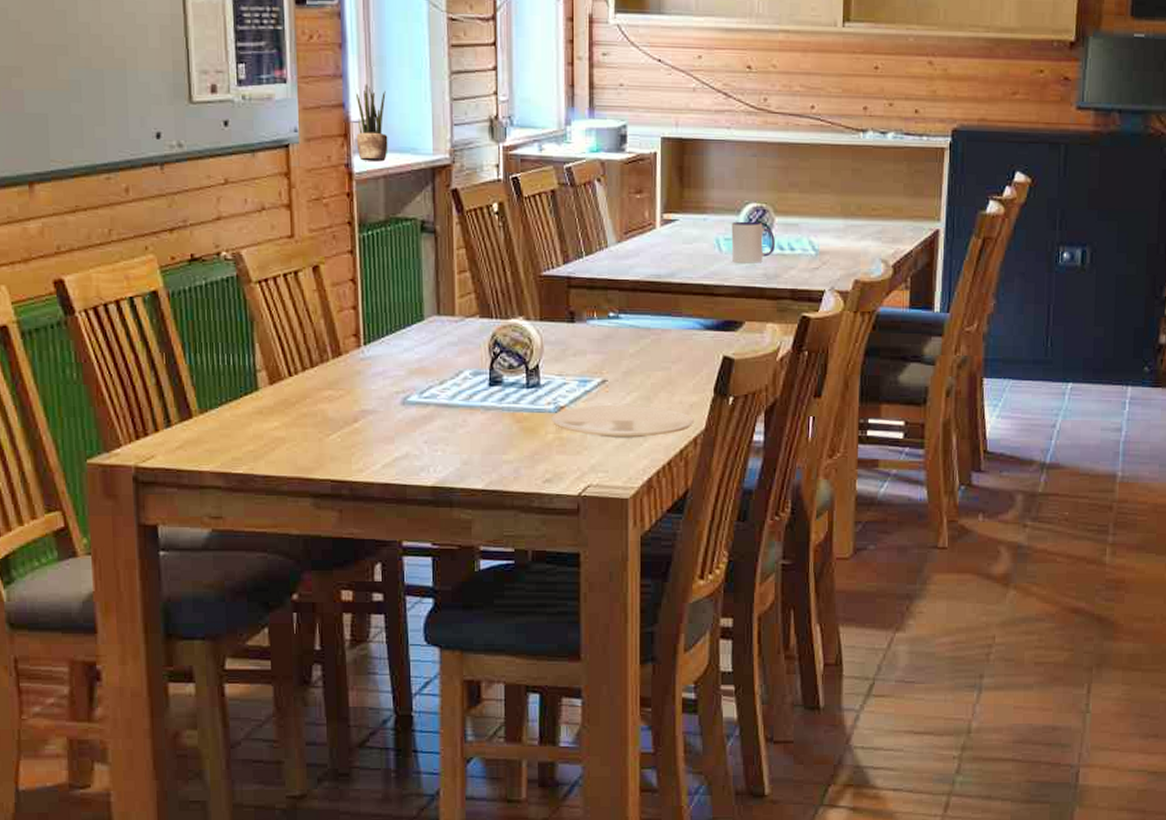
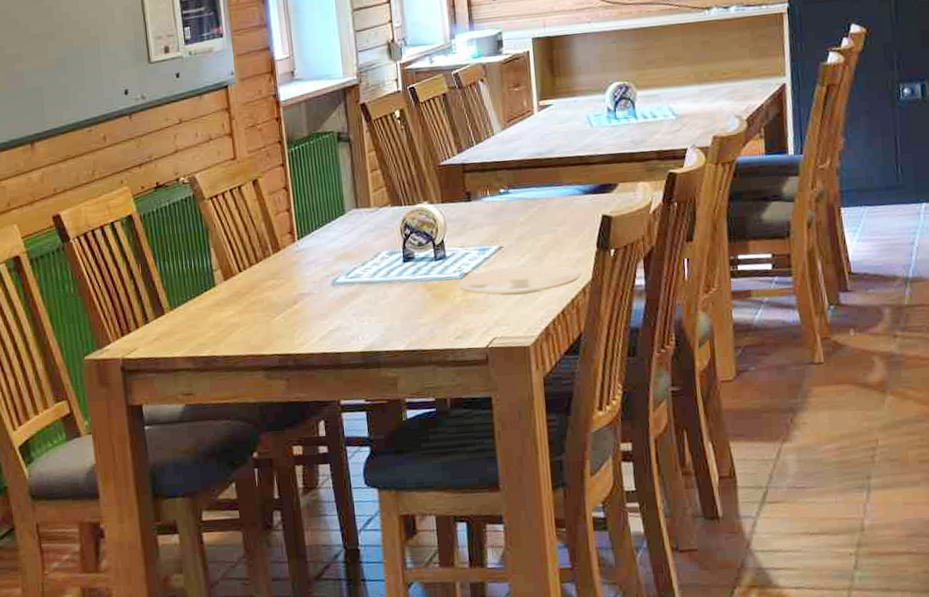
potted plant: present [356,83,388,162] -> none [278,28,307,91]
mug: present [731,221,775,263] -> none [599,97,639,135]

